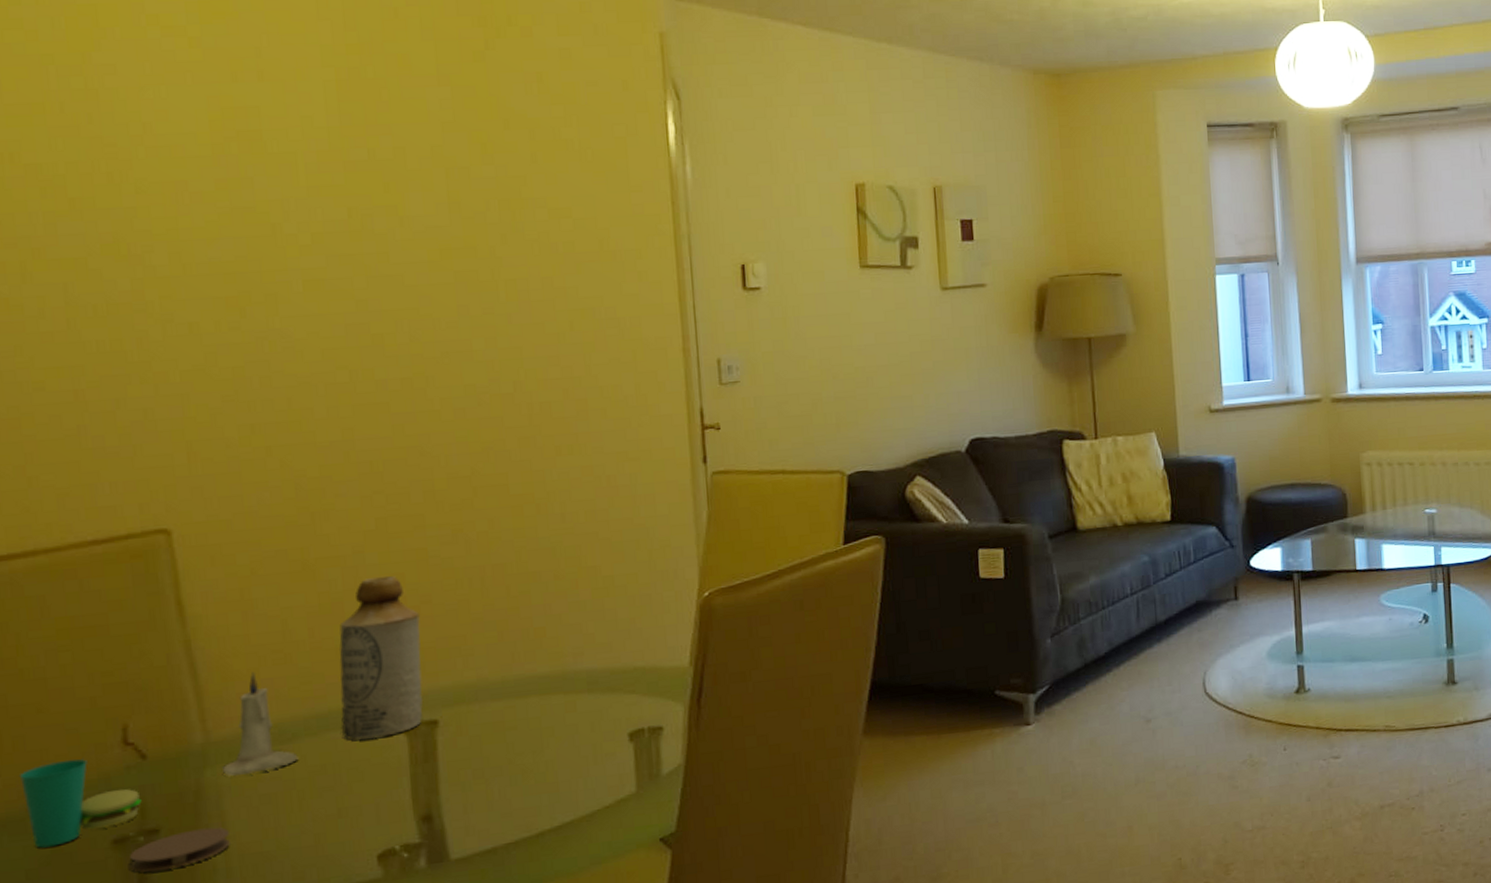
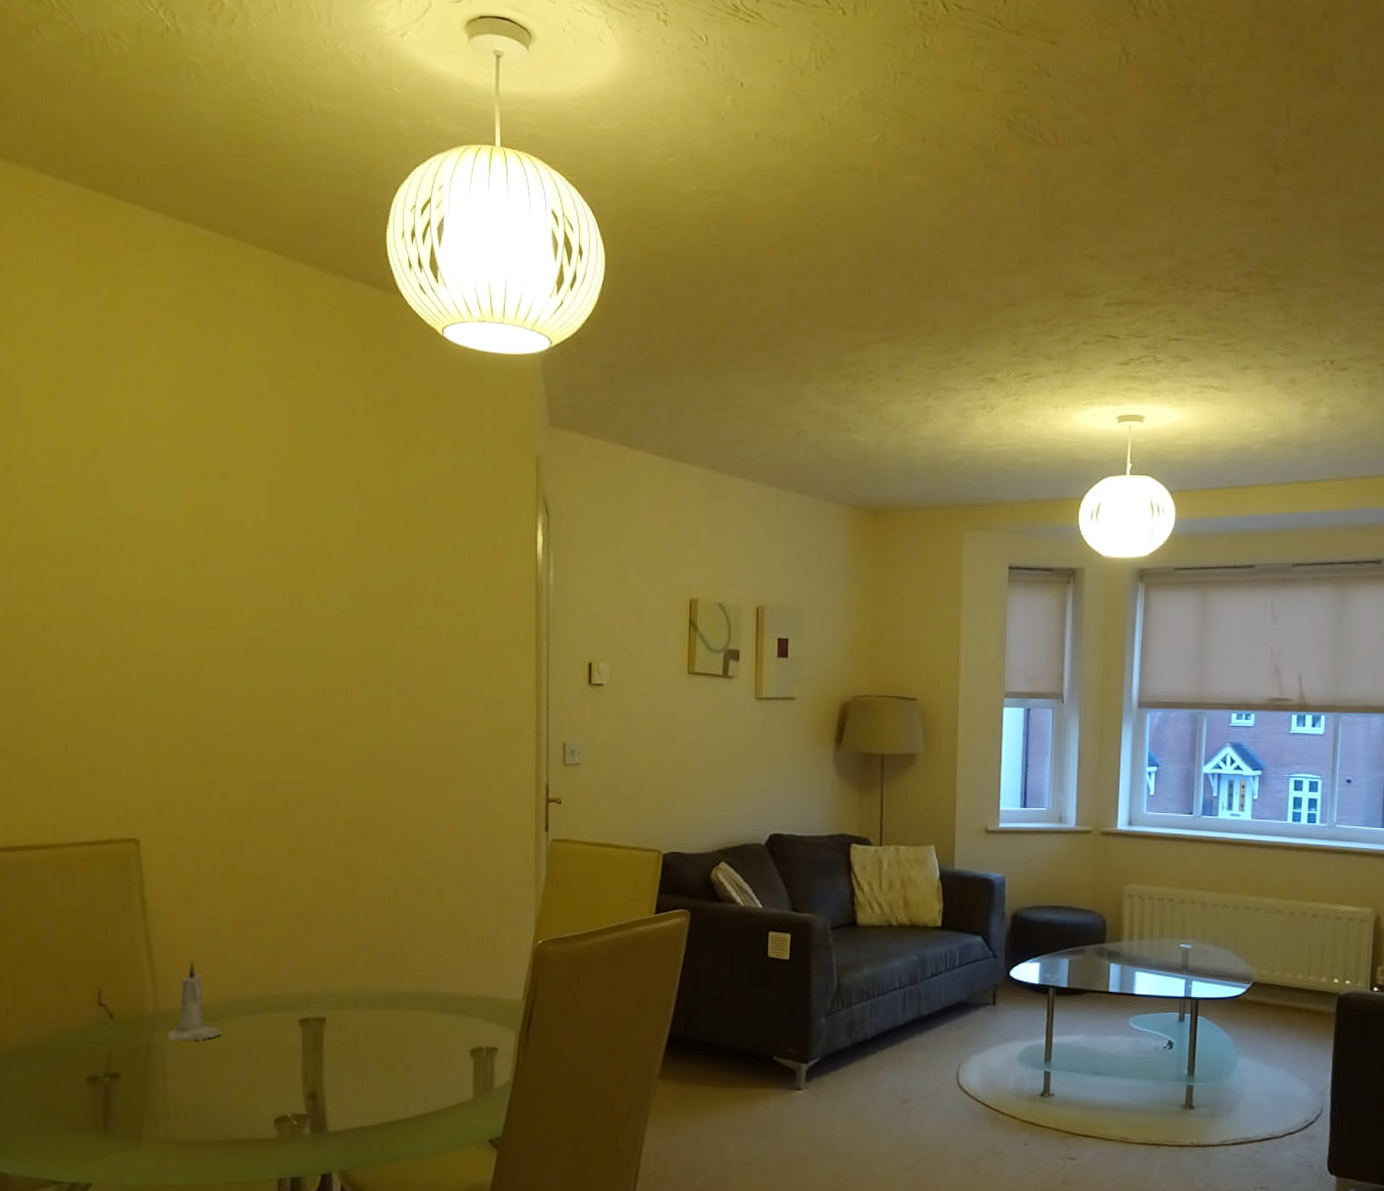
cup: present [19,759,142,848] -> none [25,1010,109,1076]
coaster: present [129,827,230,873] -> none [98,1078,169,1107]
bottle: present [339,576,423,740] -> none [253,896,317,1027]

